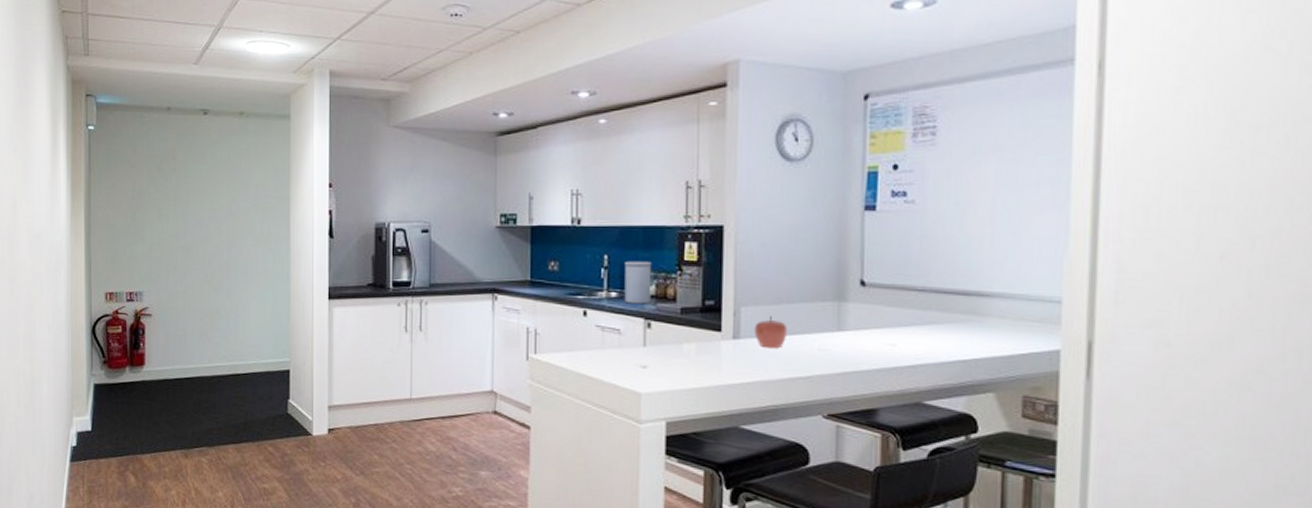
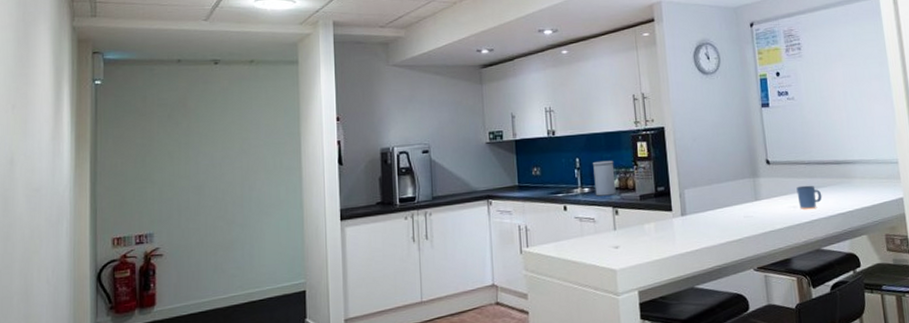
fruit: present [754,316,788,349] -> none [696,194,721,221]
mug: none [898,318,936,350] -> present [796,185,822,209]

